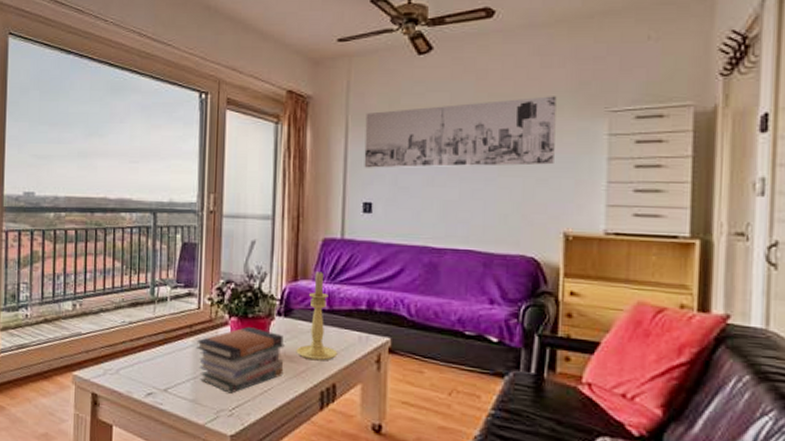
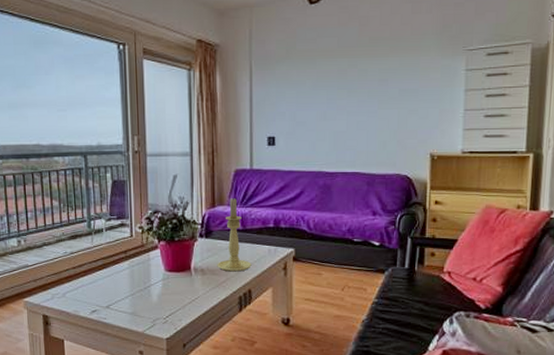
book stack: present [196,326,285,394] -> none [131,248,208,305]
wall art: present [364,96,557,168] -> none [267,38,425,107]

